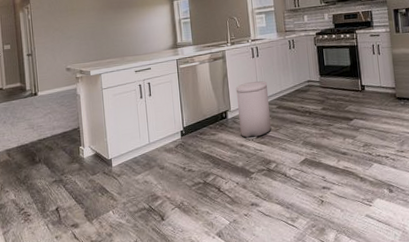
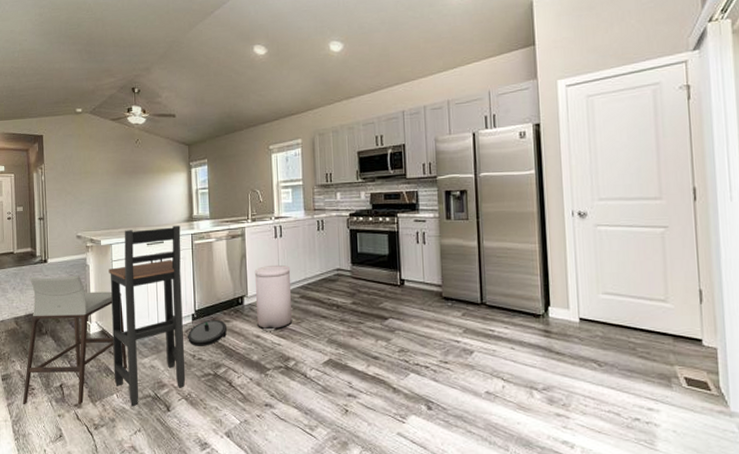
bar stool: none [18,105,121,232] -> present [22,275,127,405]
bar stool: none [99,53,178,221] -> present [108,226,186,407]
robot vacuum: none [178,134,214,159] -> present [188,320,228,346]

